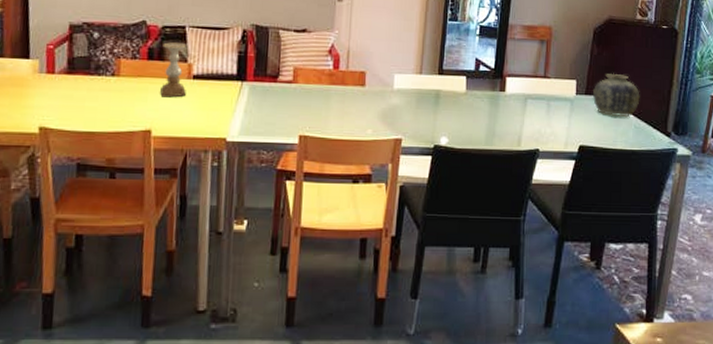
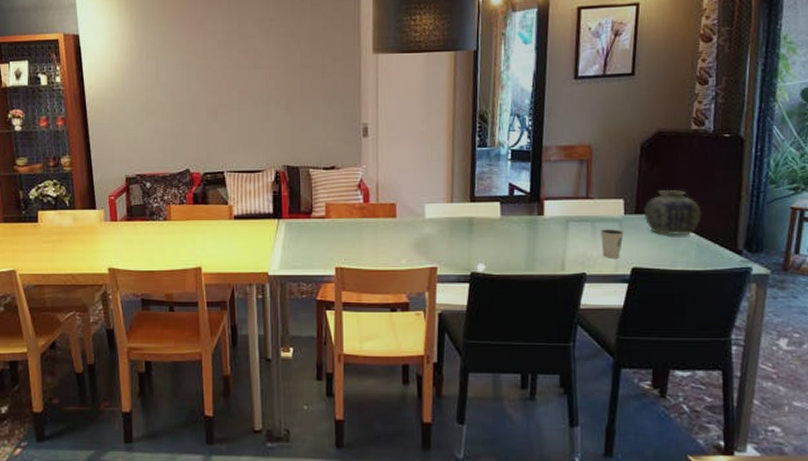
candle holder: present [160,42,187,98] -> none [205,187,229,237]
dixie cup: none [553,108,574,136] -> present [599,229,624,258]

